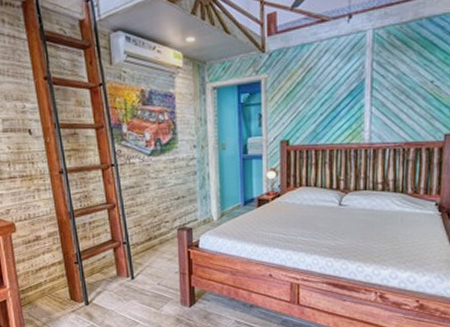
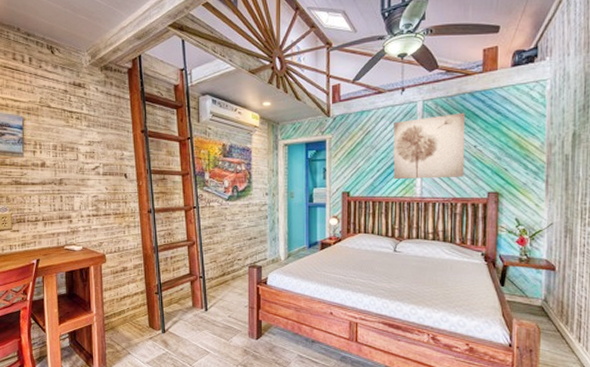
wall art: none [338,41,421,124] -> present [393,112,465,180]

